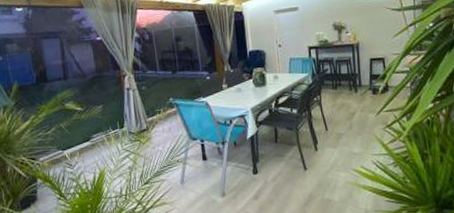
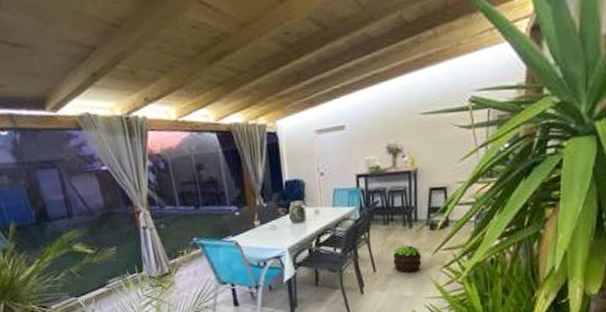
potted plant: none [341,107,368,132] -> present [392,245,422,274]

